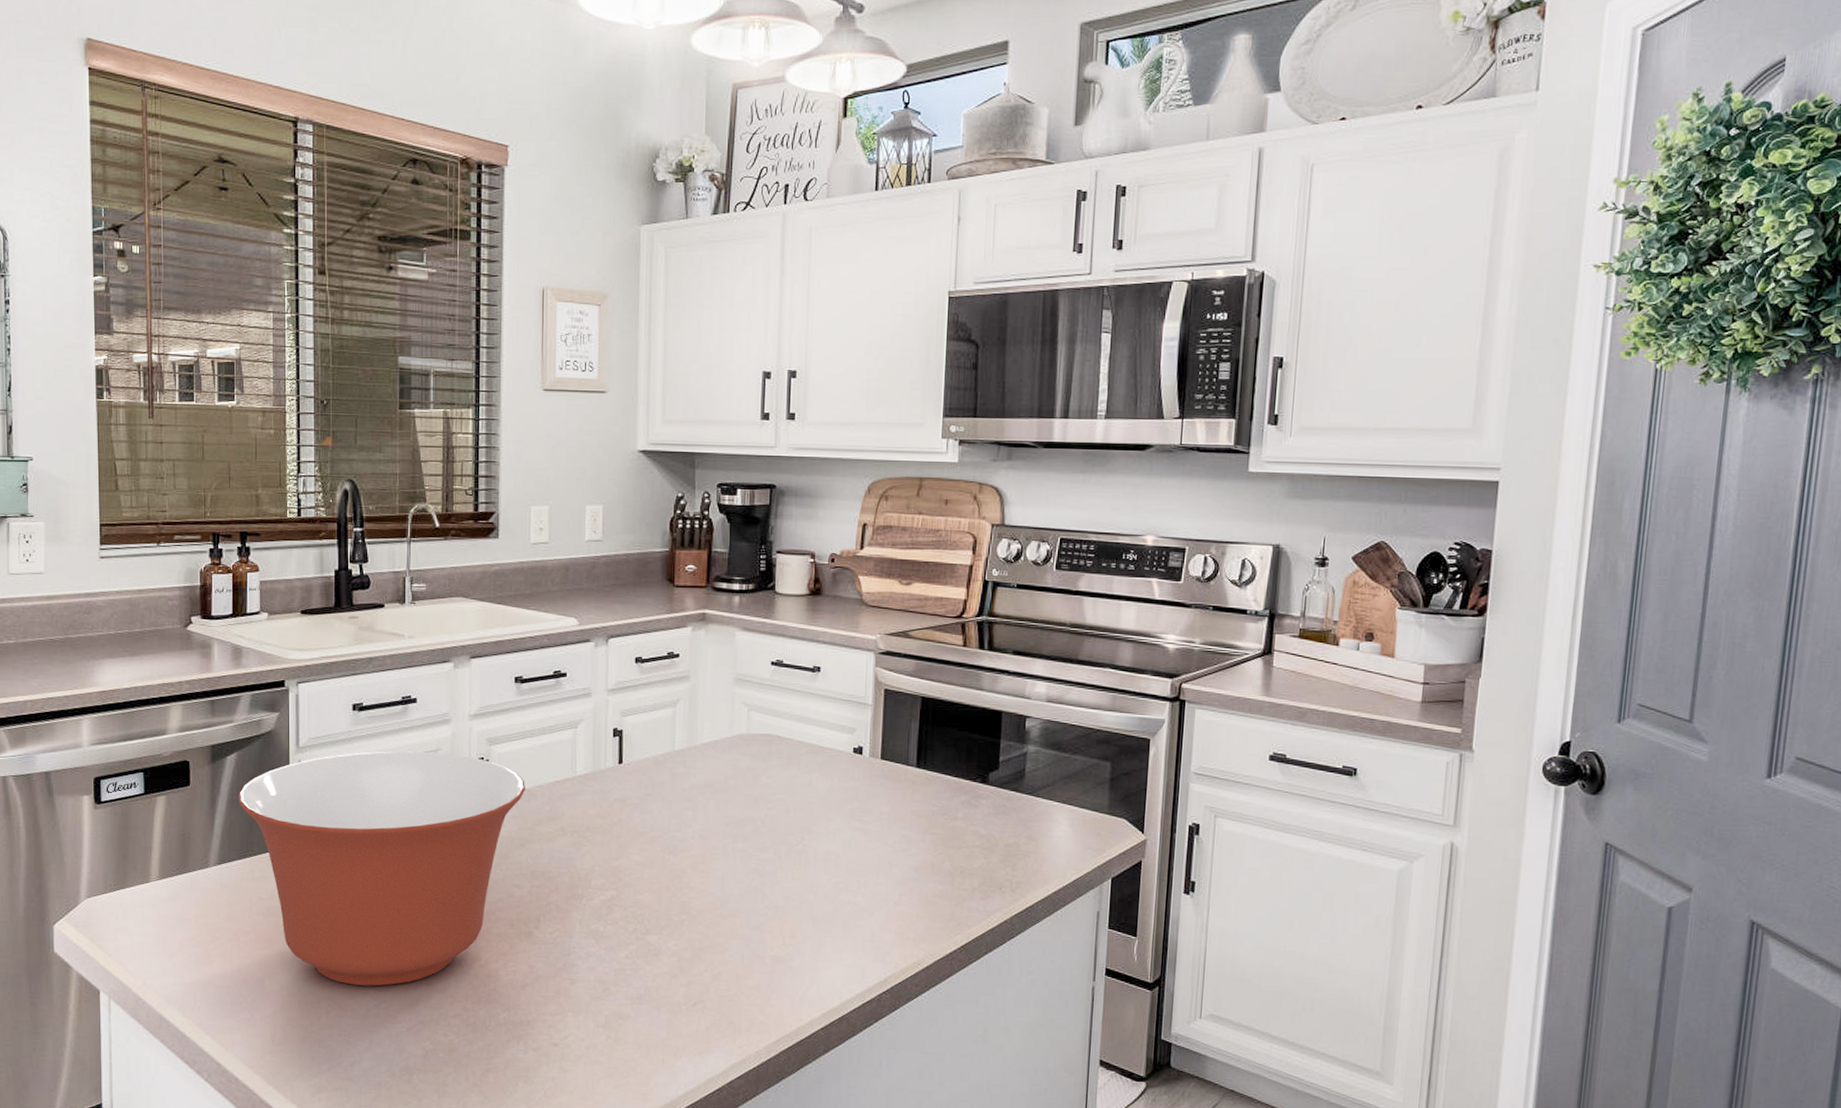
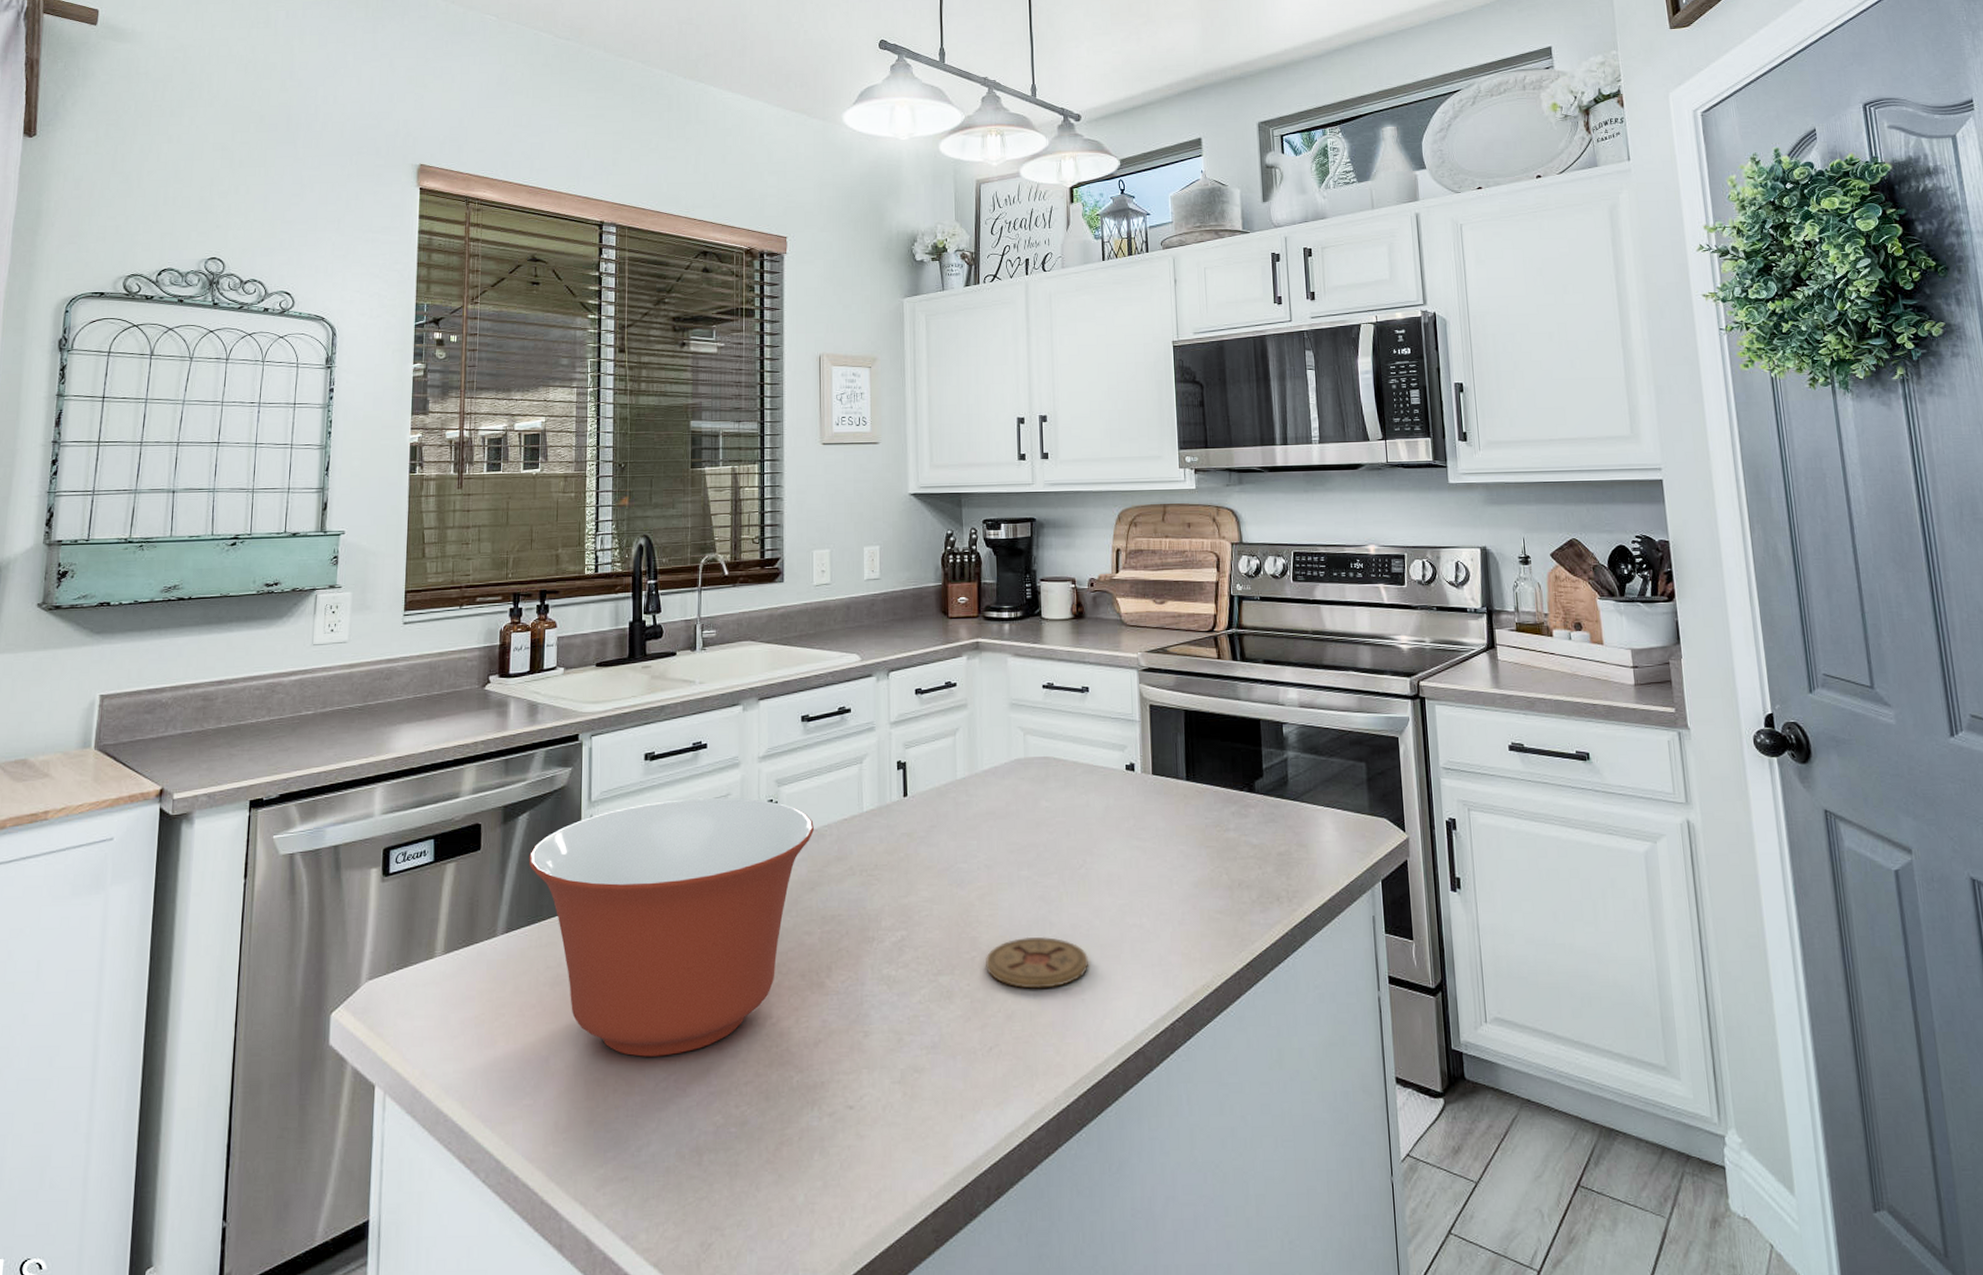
coaster: none [695,905,800,954] -> present [986,936,1089,989]

